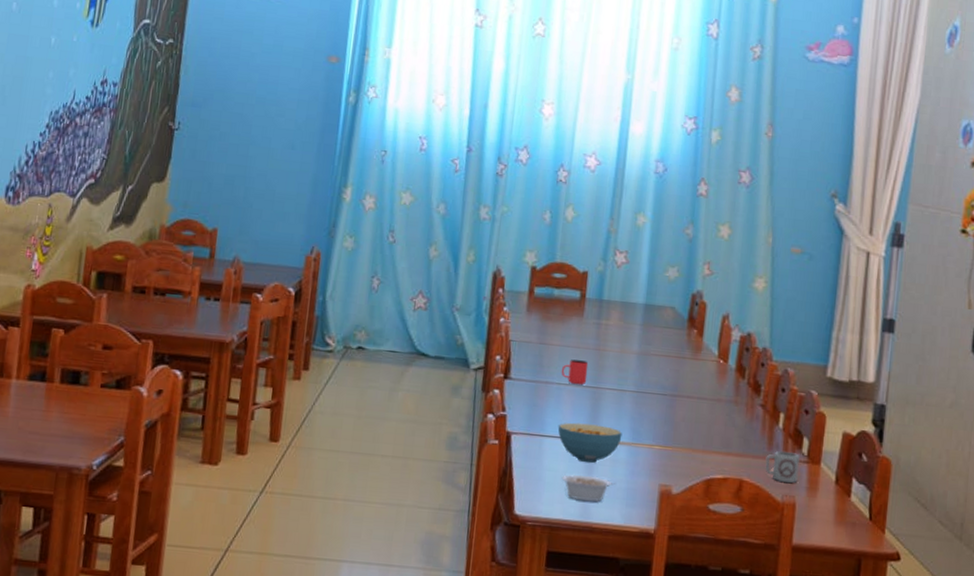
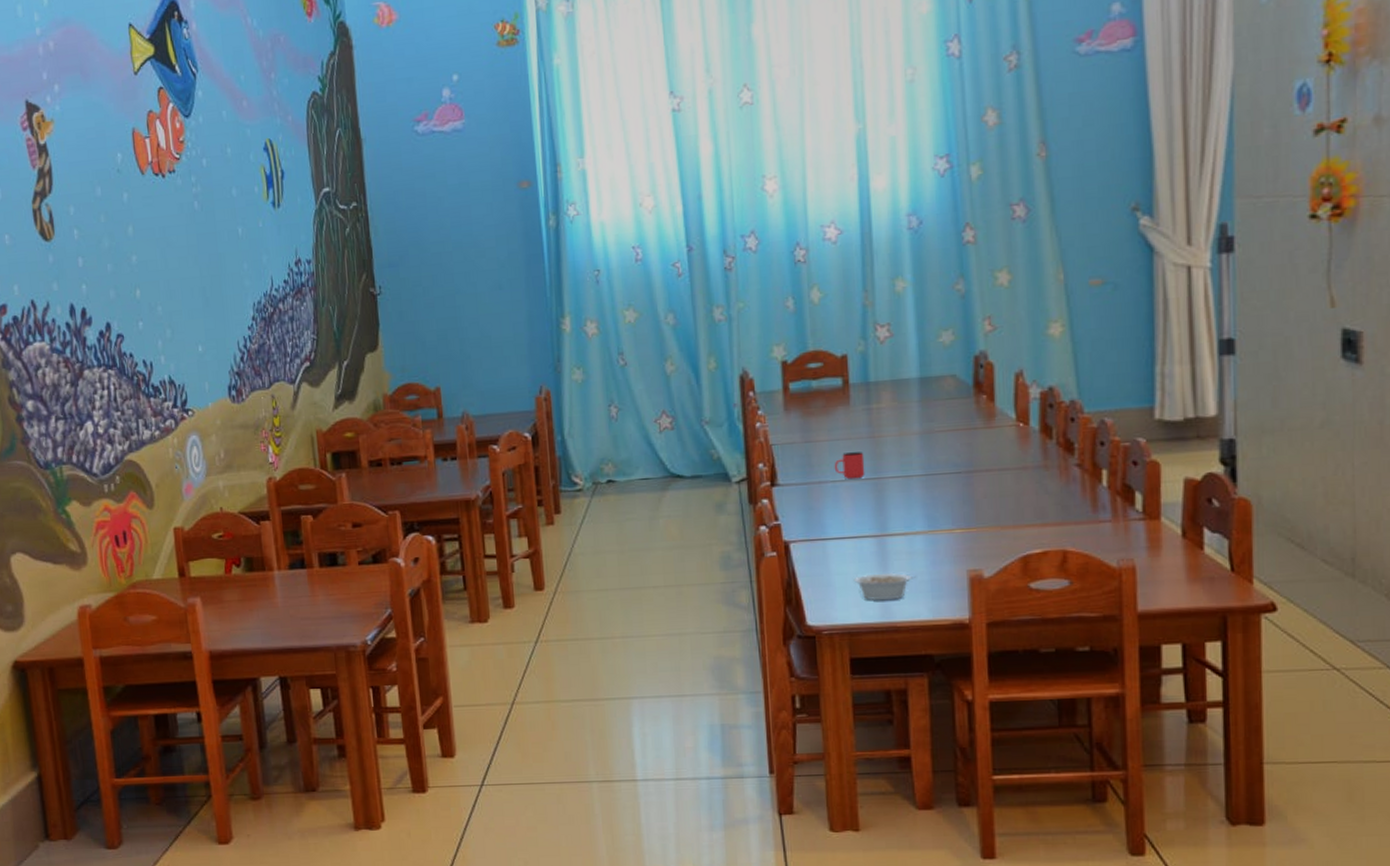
cereal bowl: present [558,422,623,463] -> none [840,517,916,560]
cup: present [765,451,800,483] -> none [1091,511,1134,547]

